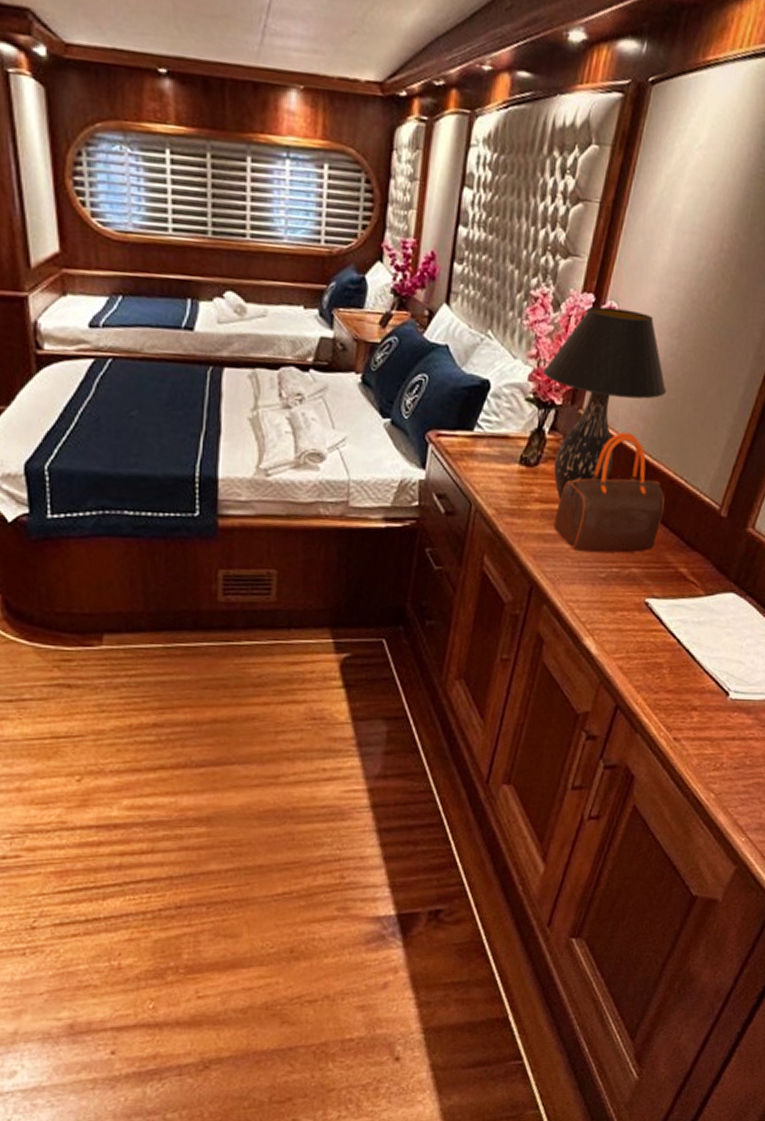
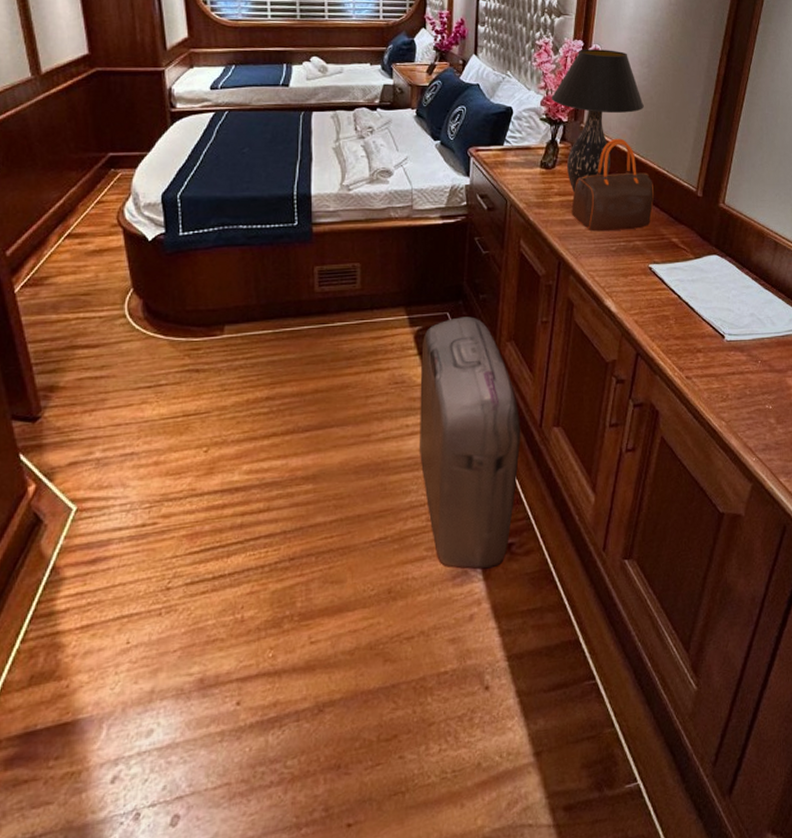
suitcase: none [336,645,464,935] -> present [419,317,521,570]

